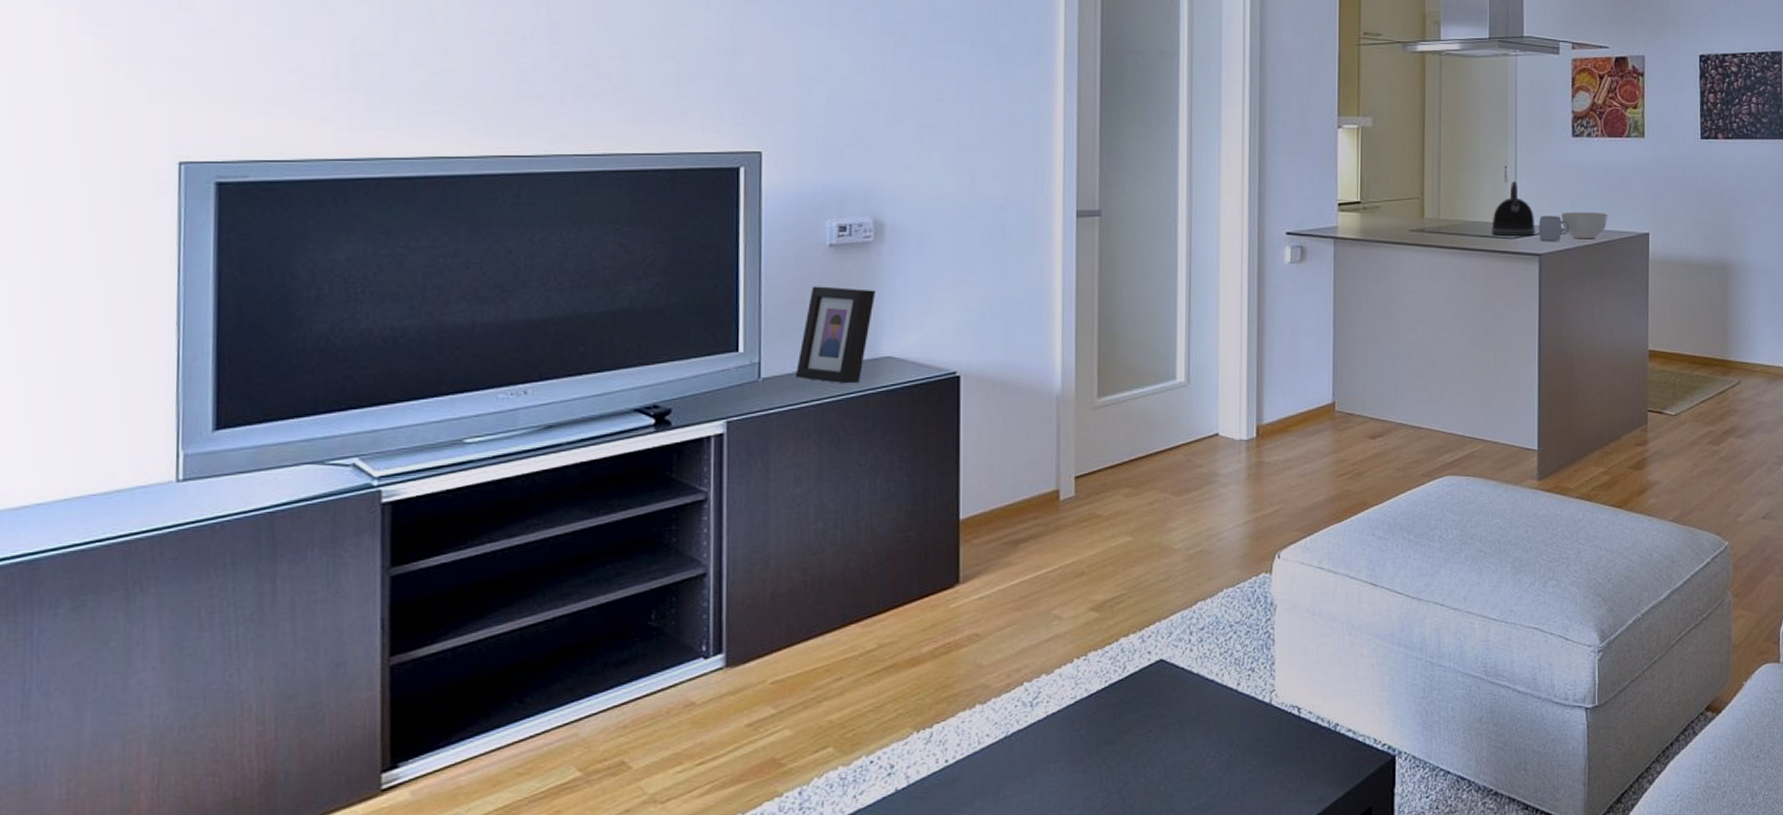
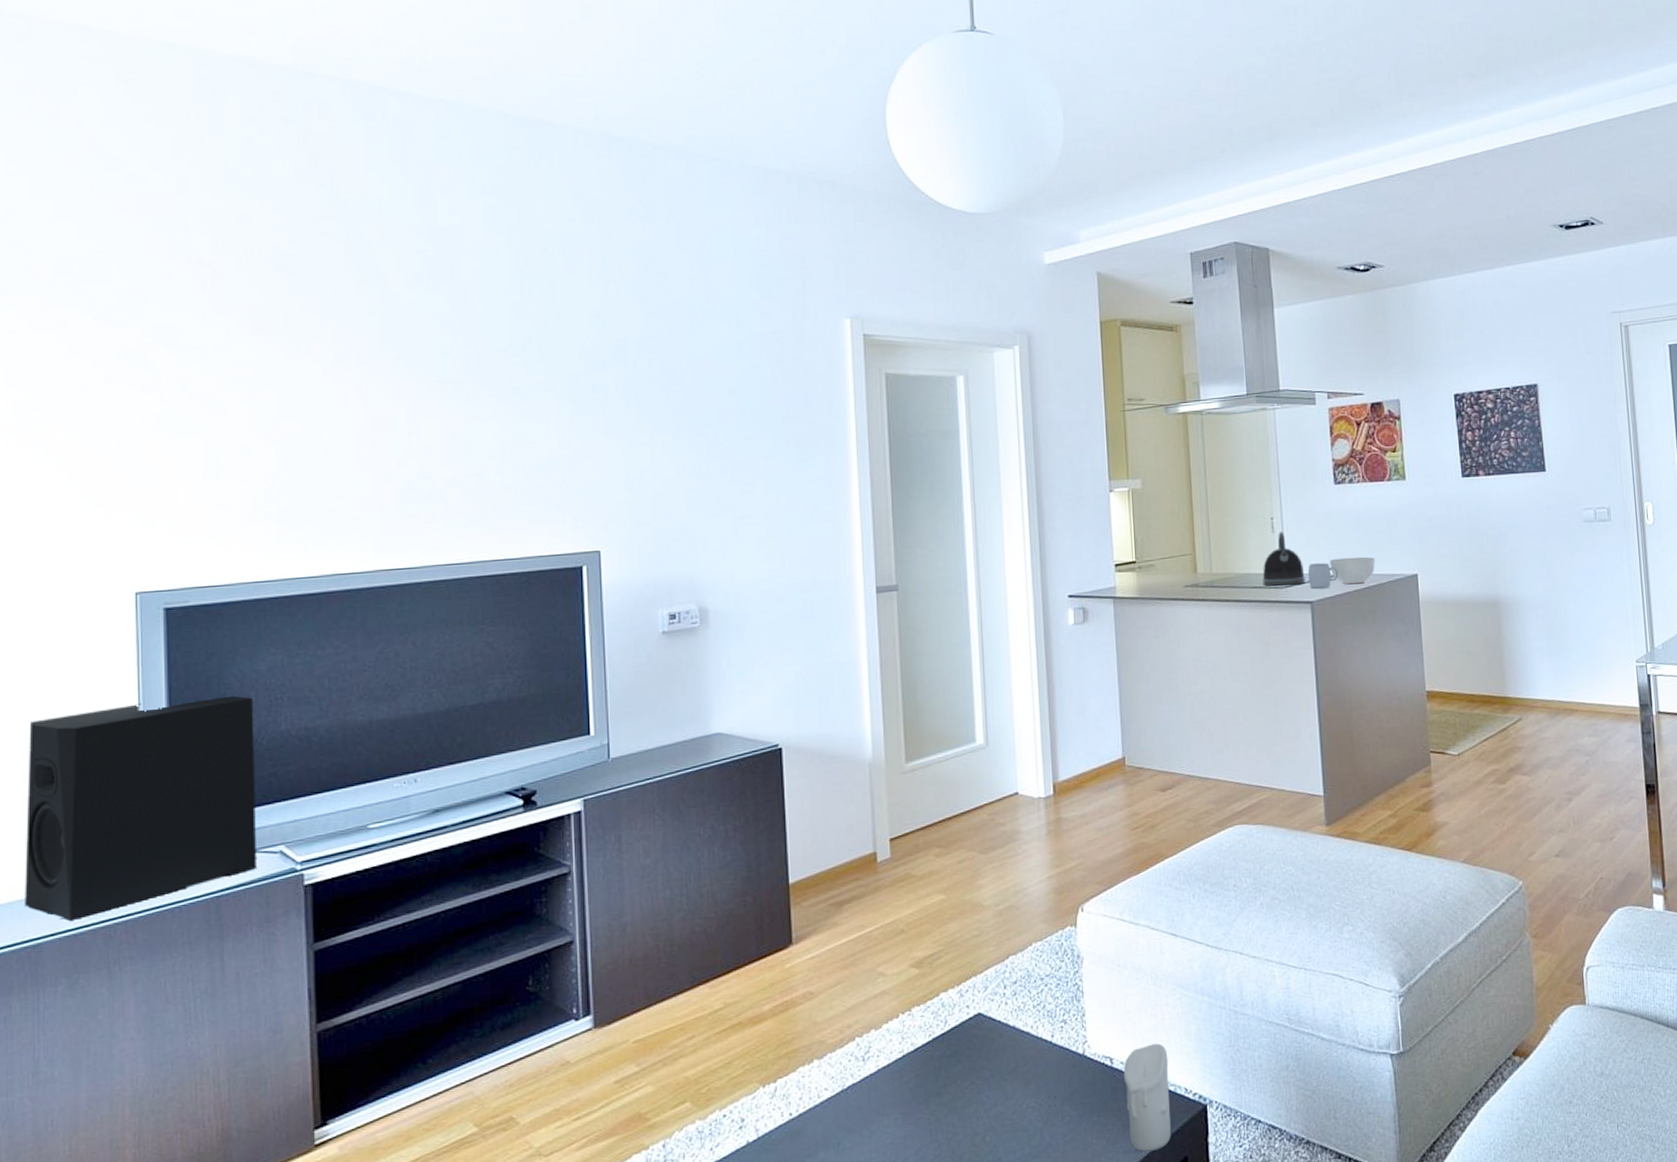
speaker: none [18,285,327,534] -> present [25,694,258,921]
picture frame: present [796,286,877,384] -> none [640,670,705,761]
candle: none [1310,693,1359,803] -> present [1123,1043,1171,1152]

